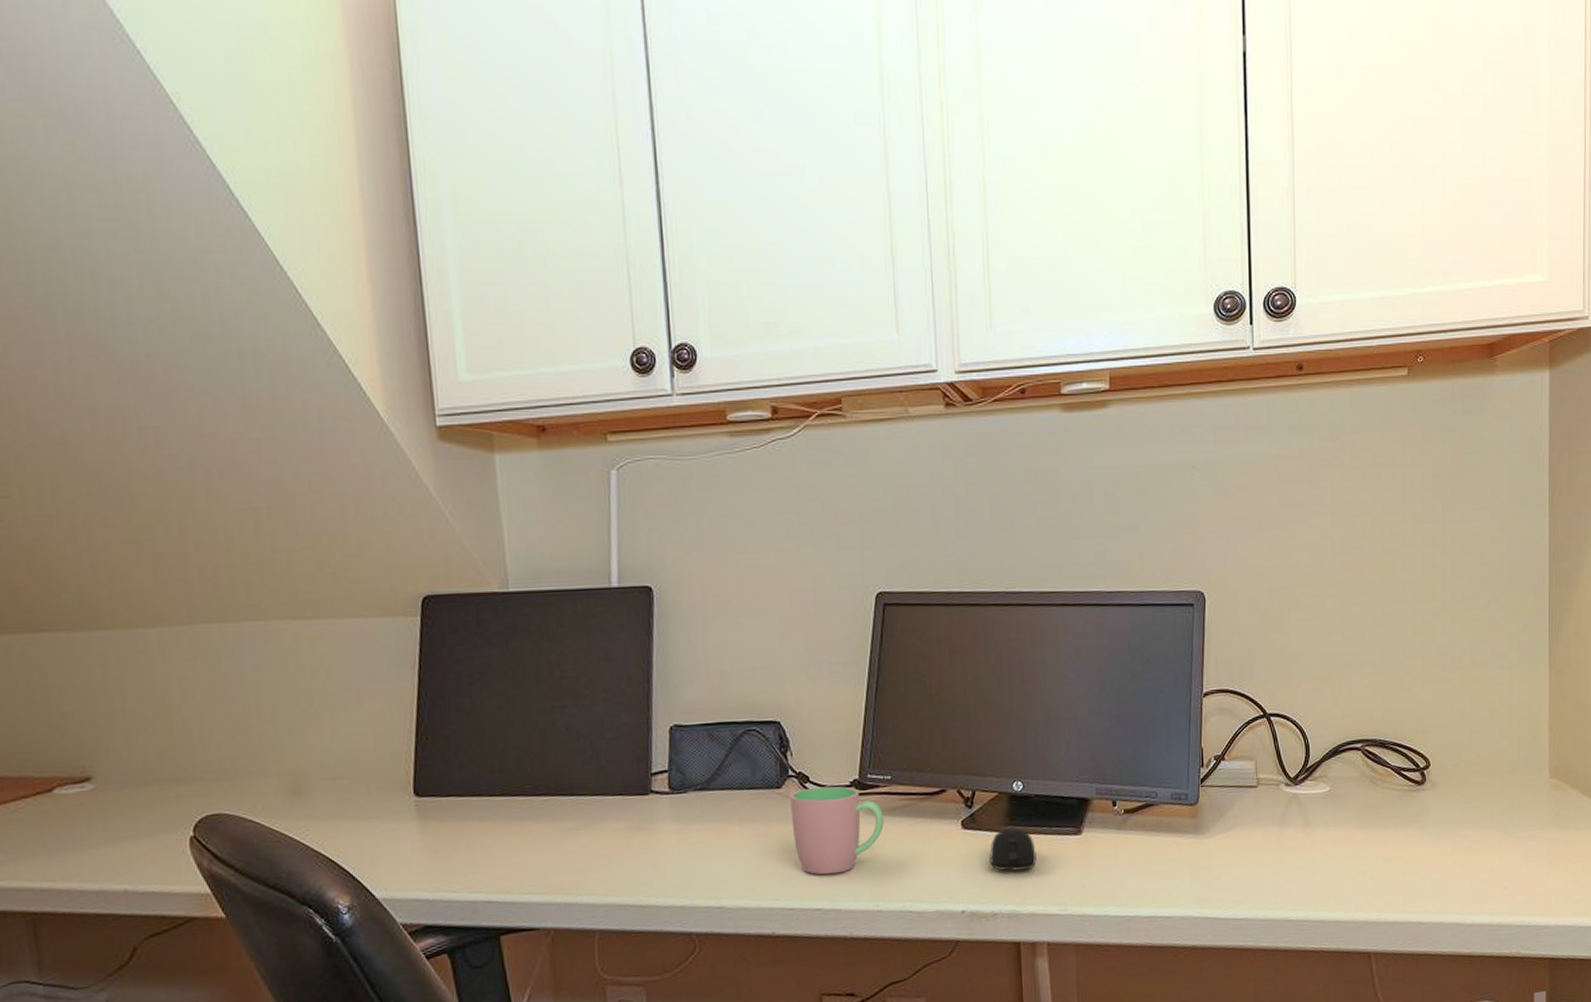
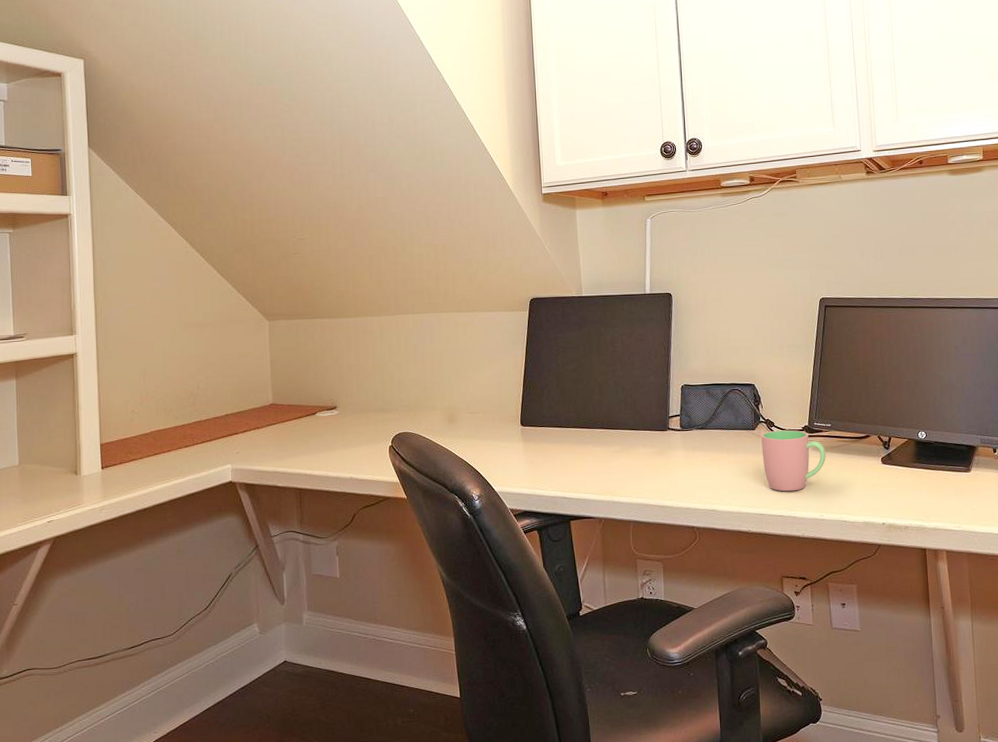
computer mouse: present [990,827,1037,872] -> none [902,465,937,496]

